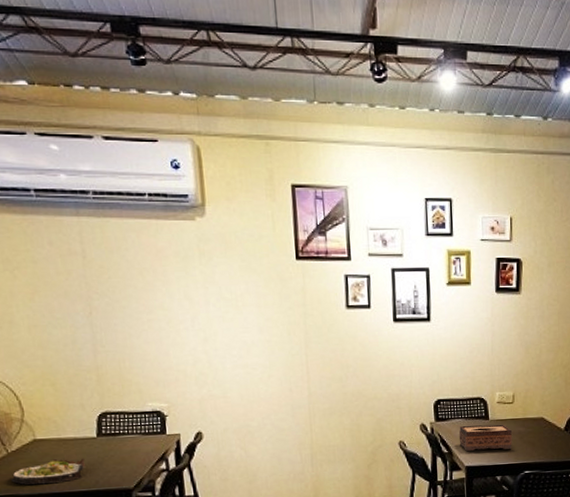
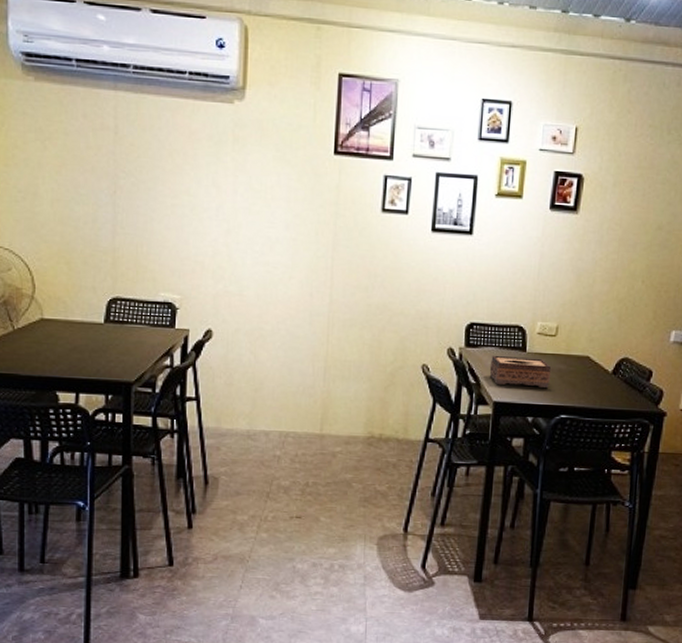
salad plate: present [11,458,85,485] -> none [13,340,88,367]

